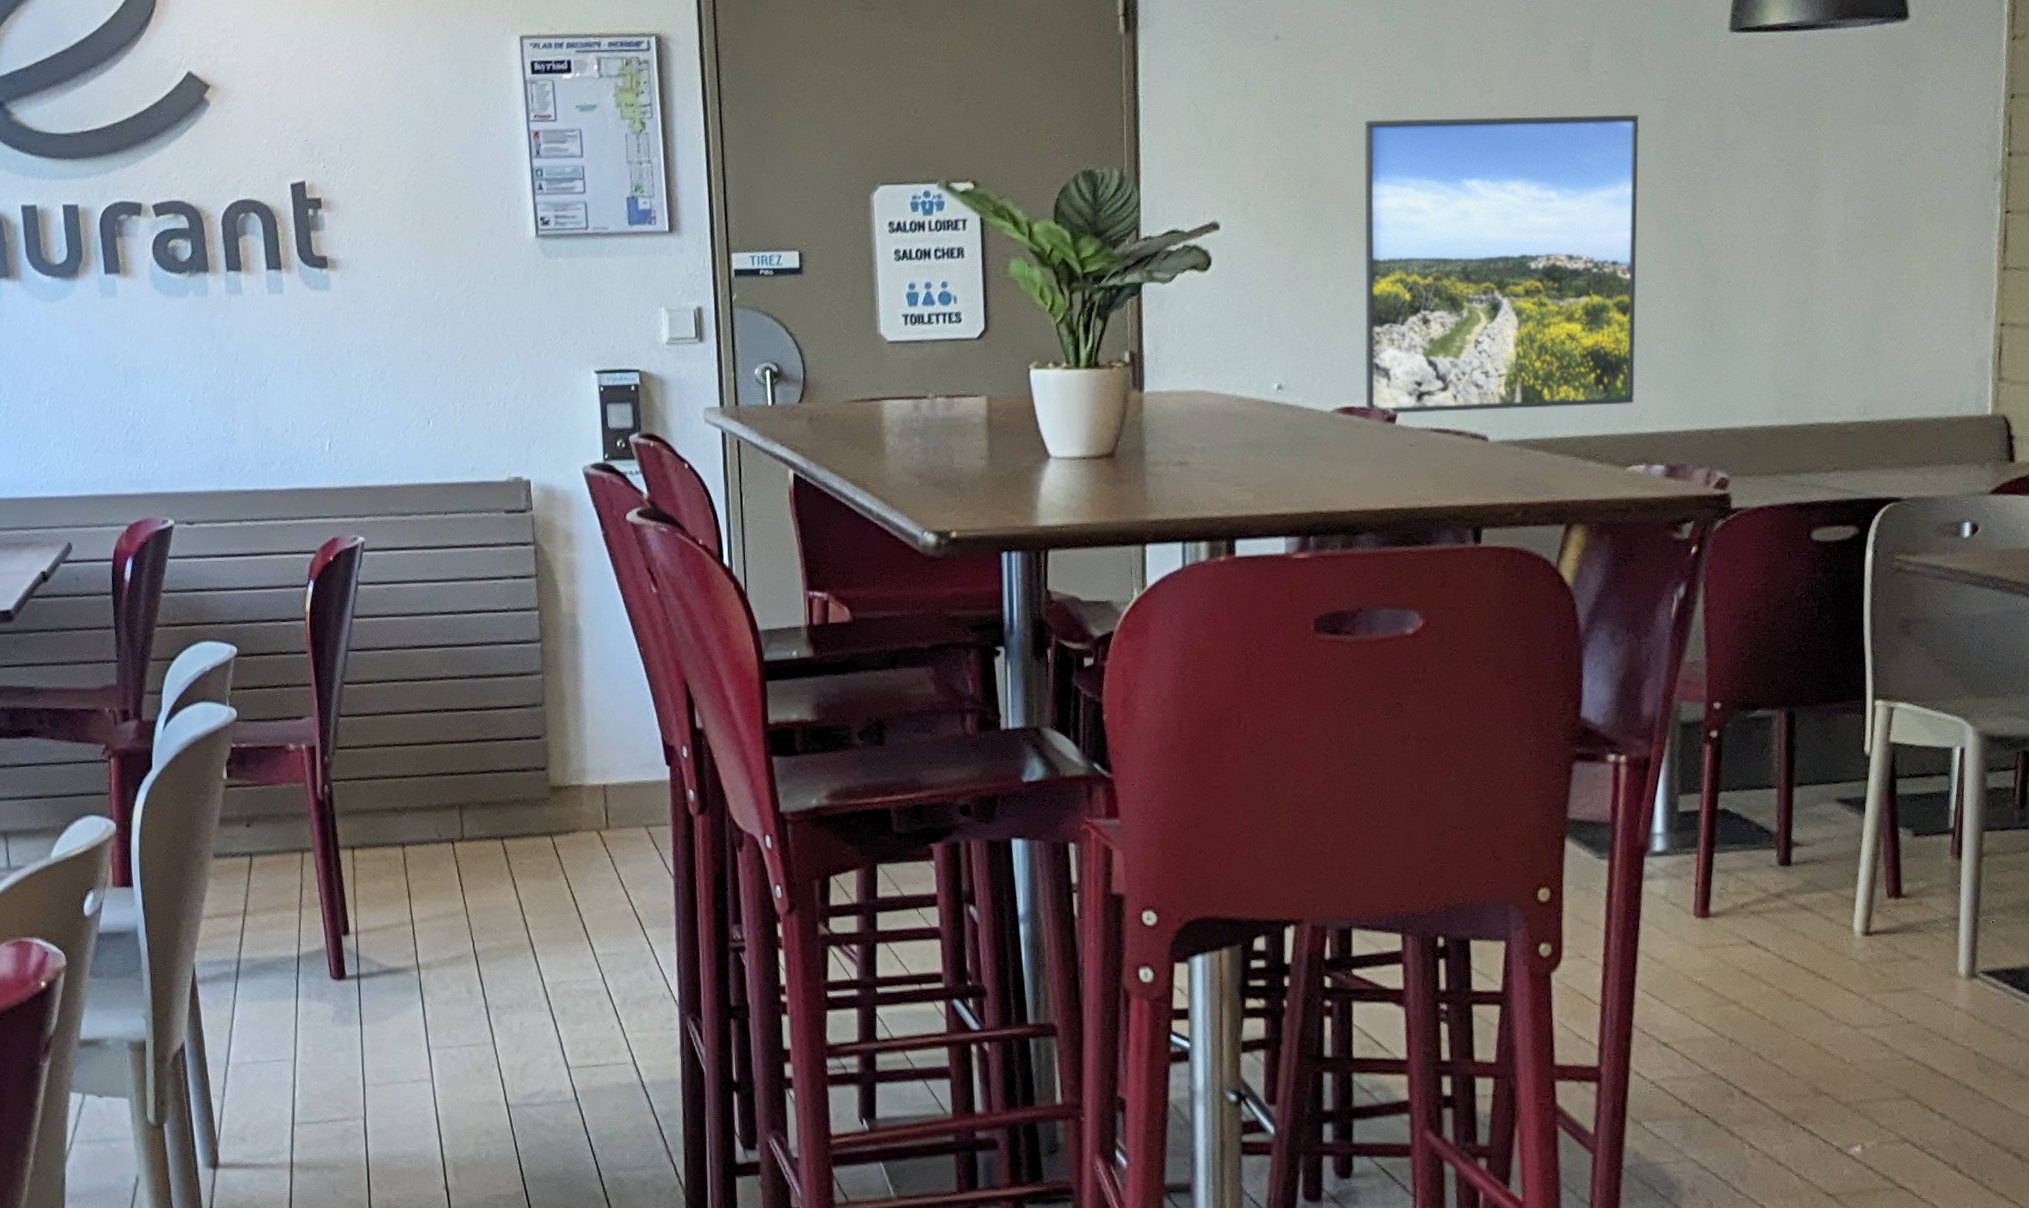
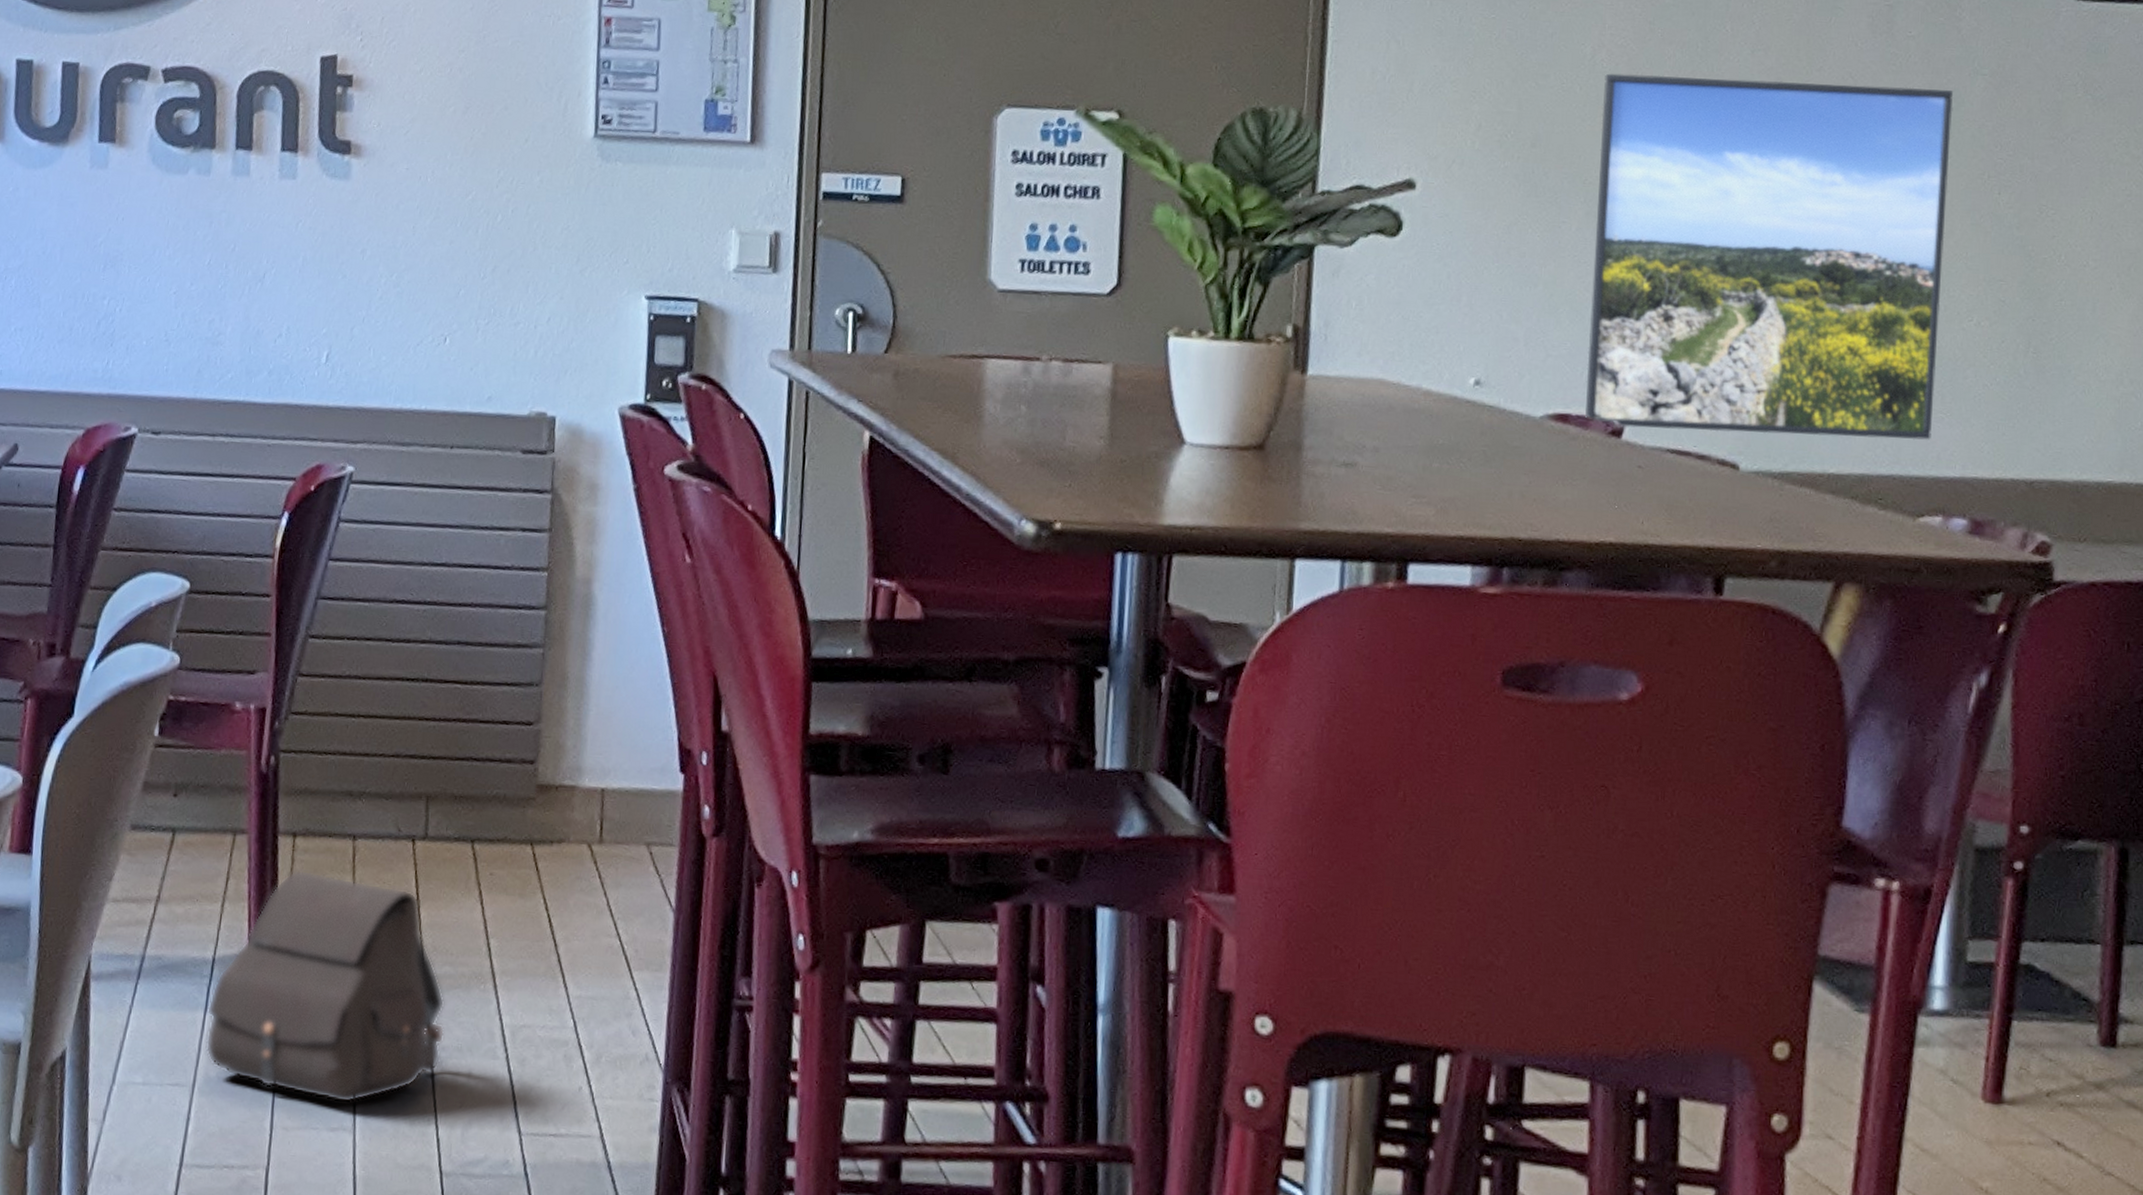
satchel: none [298,876,498,1060] -> present [205,869,445,1104]

